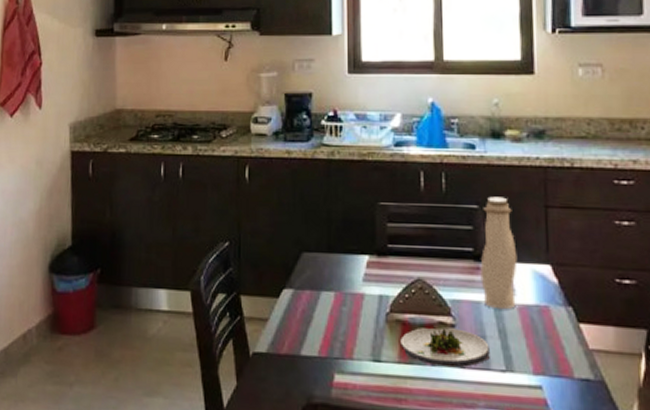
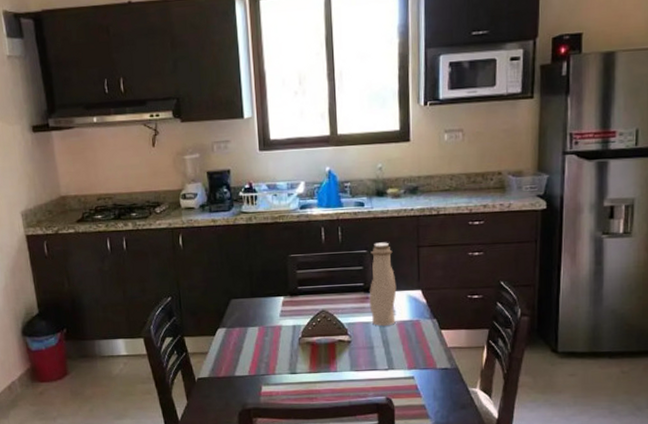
salad plate: present [400,328,490,368] -> none [310,343,377,372]

